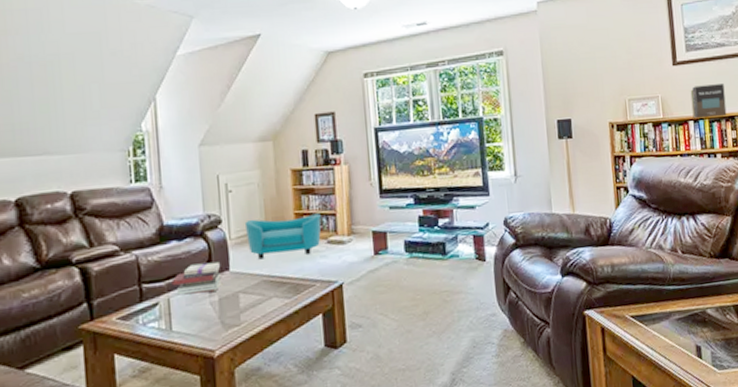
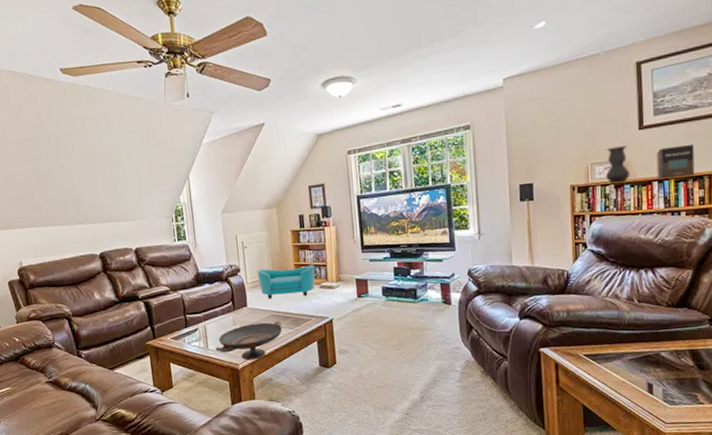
books: present [171,261,223,296] -> none [206,300,243,324]
decorative bowl: none [182,288,277,345] -> present [215,321,283,361]
vase: none [643,81,667,122] -> present [605,145,630,184]

